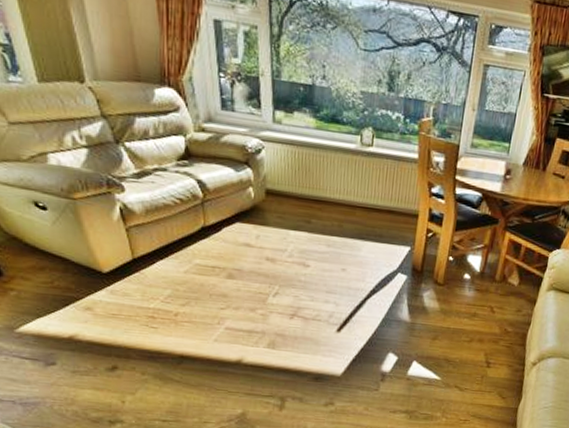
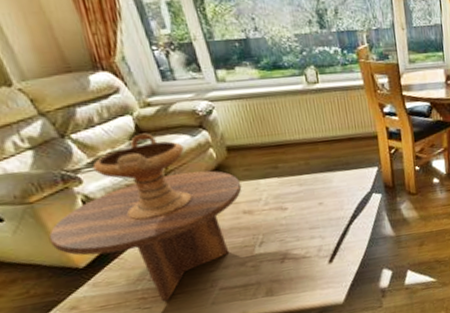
coffee table: none [82,204,271,326] -> present [48,170,242,302]
decorative bowl: none [137,156,226,243] -> present [92,133,192,220]

